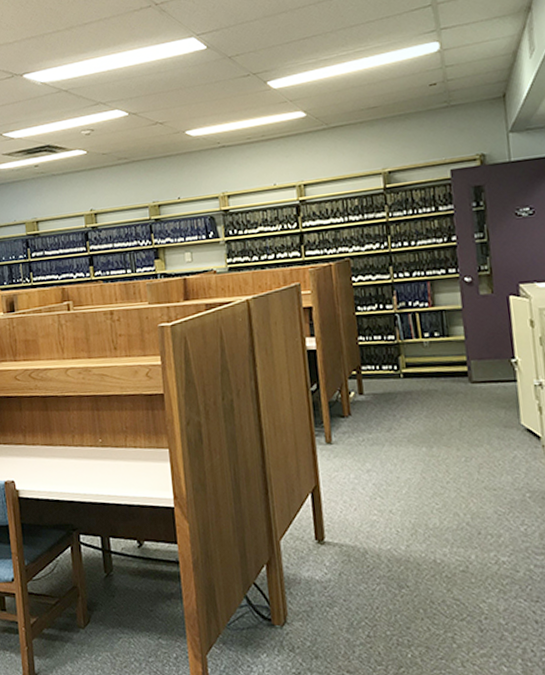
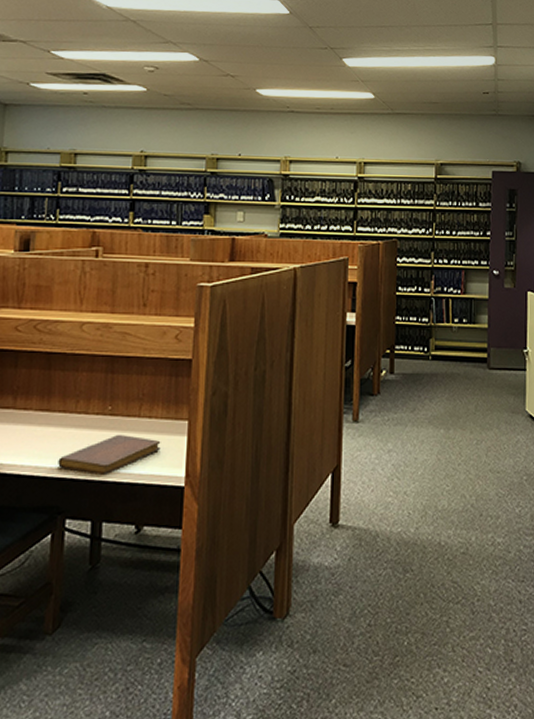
notebook: none [66,463,148,498] -> present [58,435,161,475]

